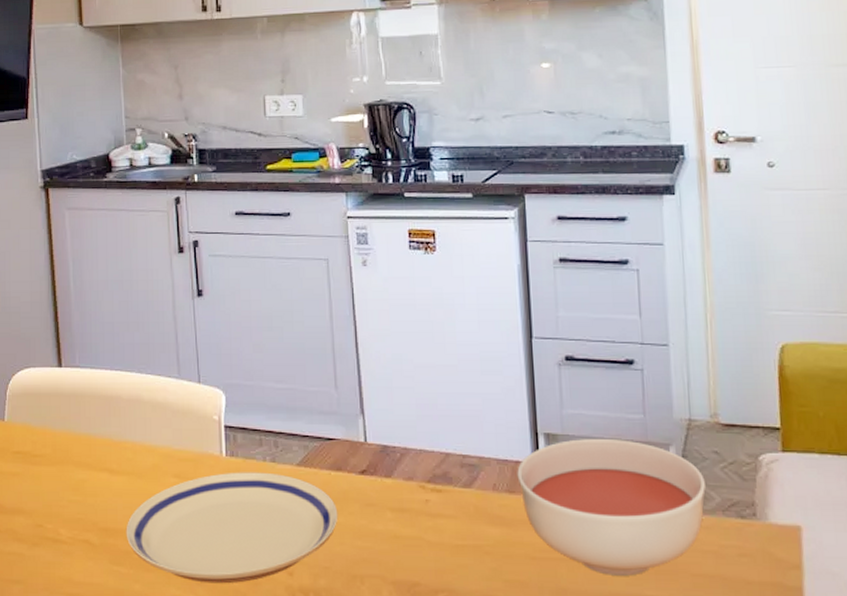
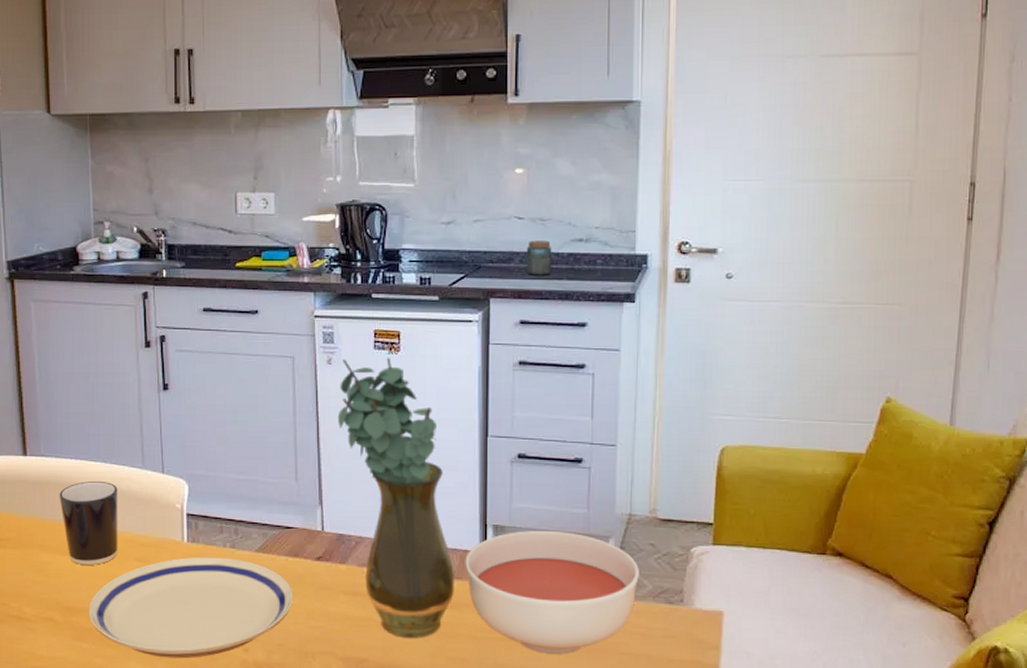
mug: none [94,392,155,482] -> present [59,480,118,565]
vase: none [375,257,509,559] -> present [337,357,455,638]
peanut butter: none [558,134,586,170] -> present [526,240,552,275]

